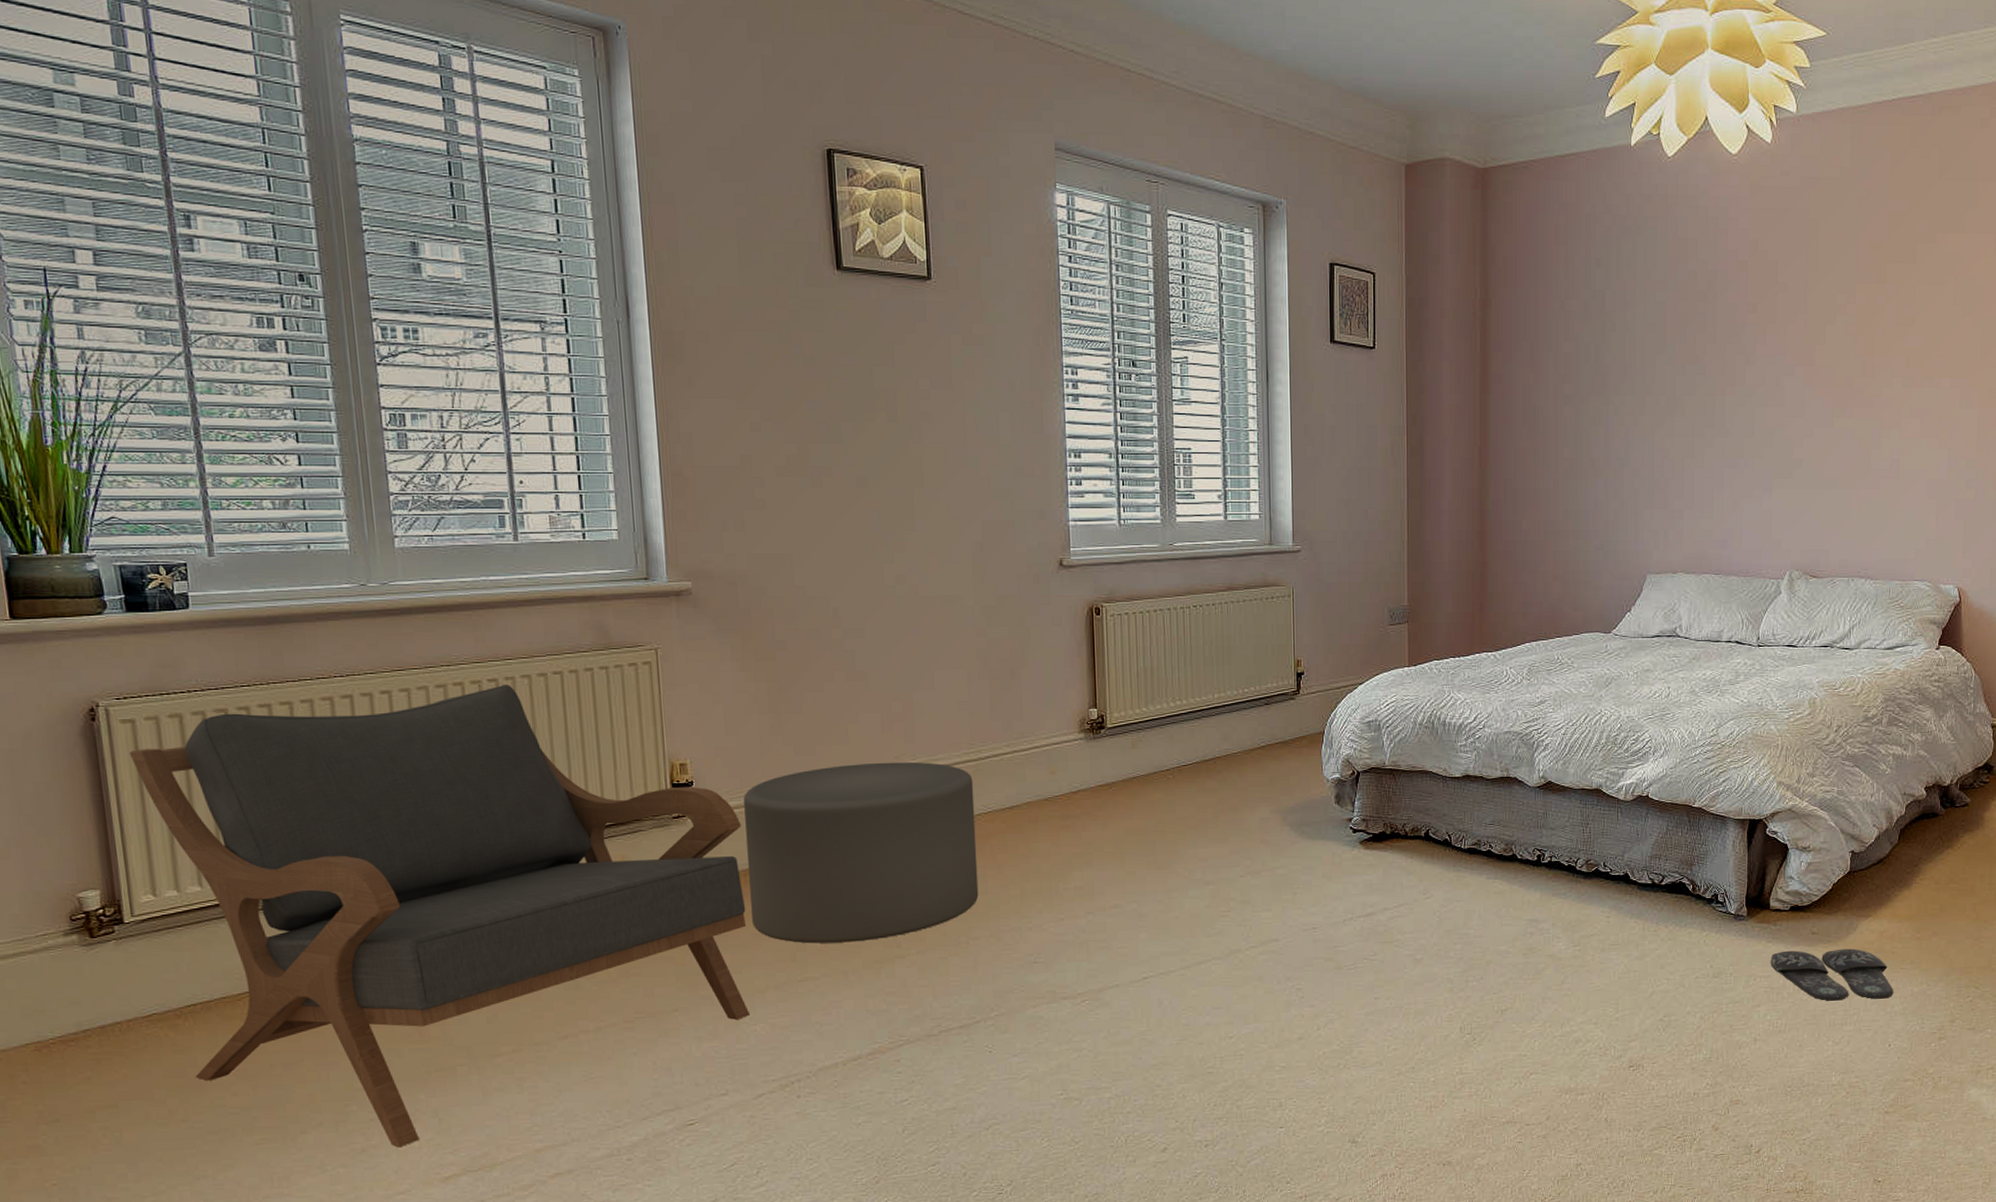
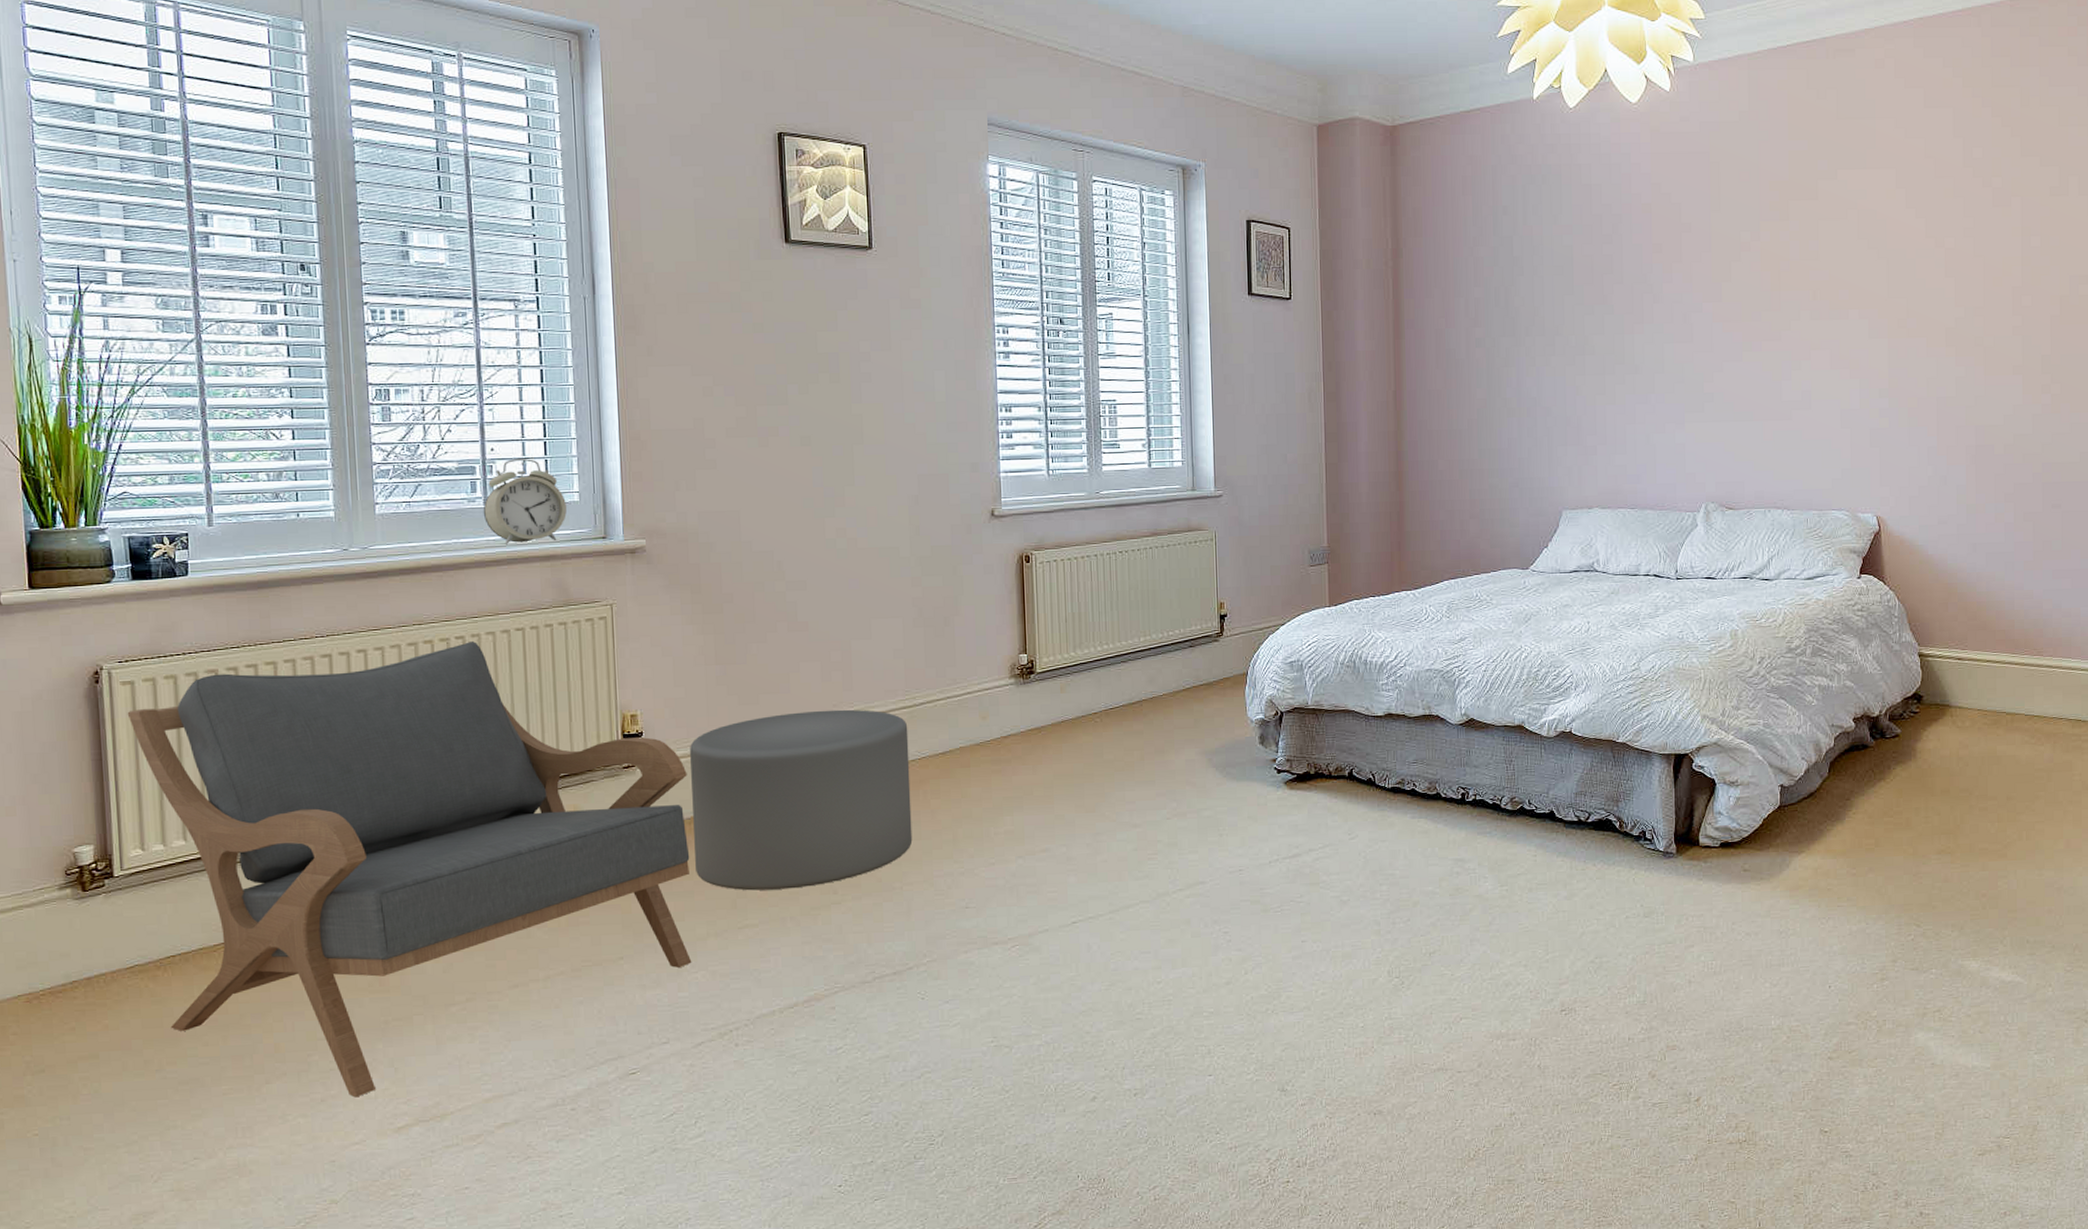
alarm clock: none [513,492,605,583] -> present [483,458,567,544]
slippers: present [1770,948,1893,1001] -> none [1702,885,1830,941]

